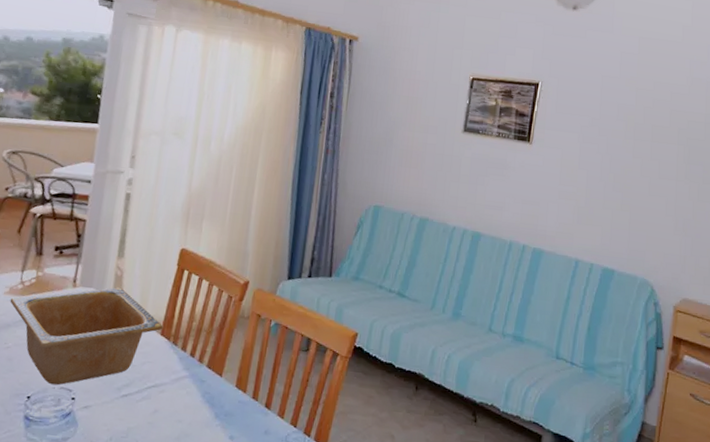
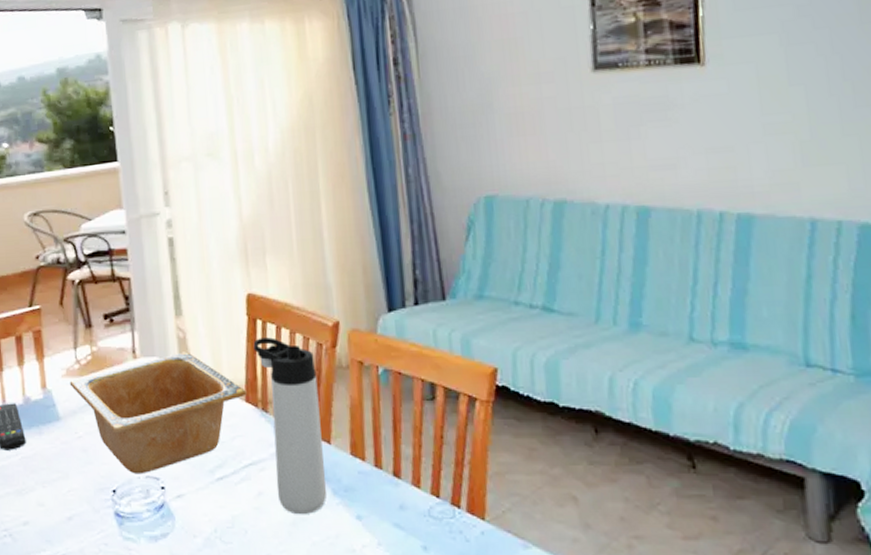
thermos bottle: none [169,285,224,432] -> present [253,337,327,515]

